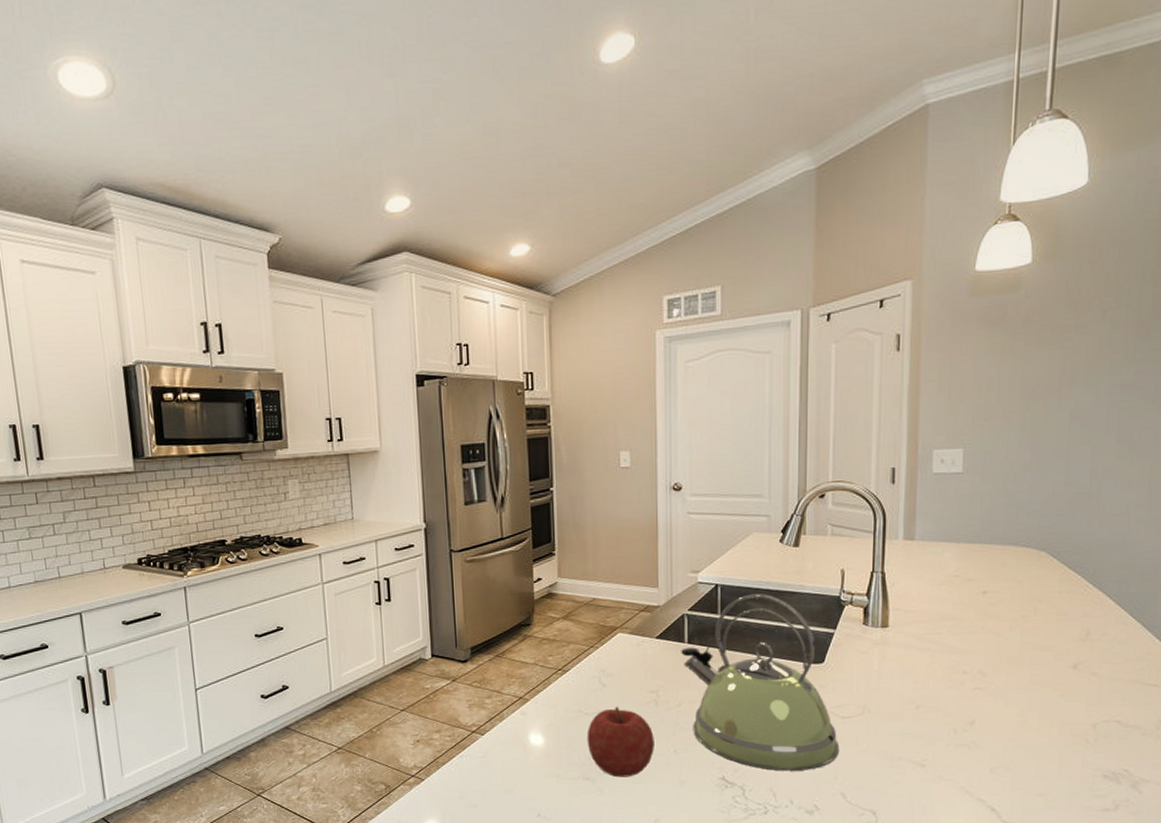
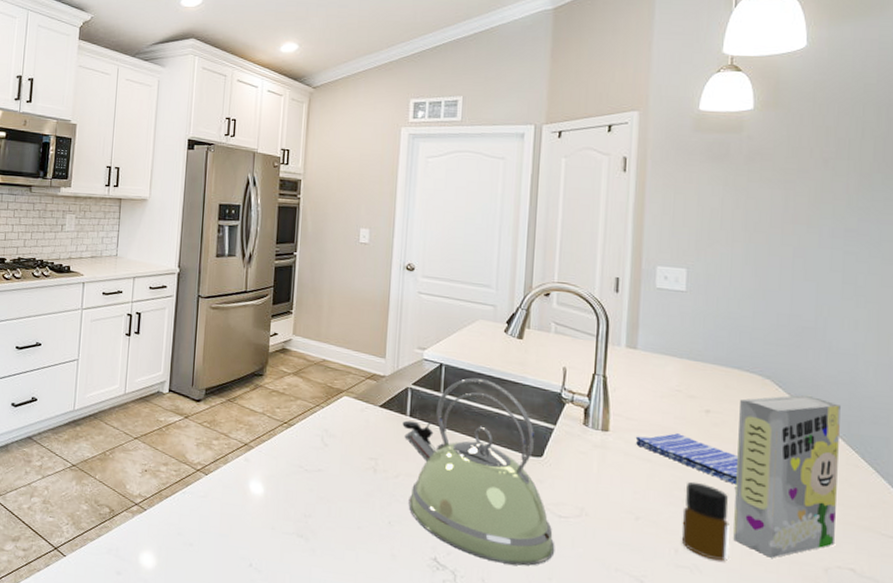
fruit: present [586,706,654,778] -> none [304,468,370,542]
dish towel: none [914,619,1015,660] -> present [635,433,739,485]
bottle: none [960,663,1006,734] -> present [681,481,730,561]
cereal box: none [1009,562,1112,723] -> present [733,395,841,558]

